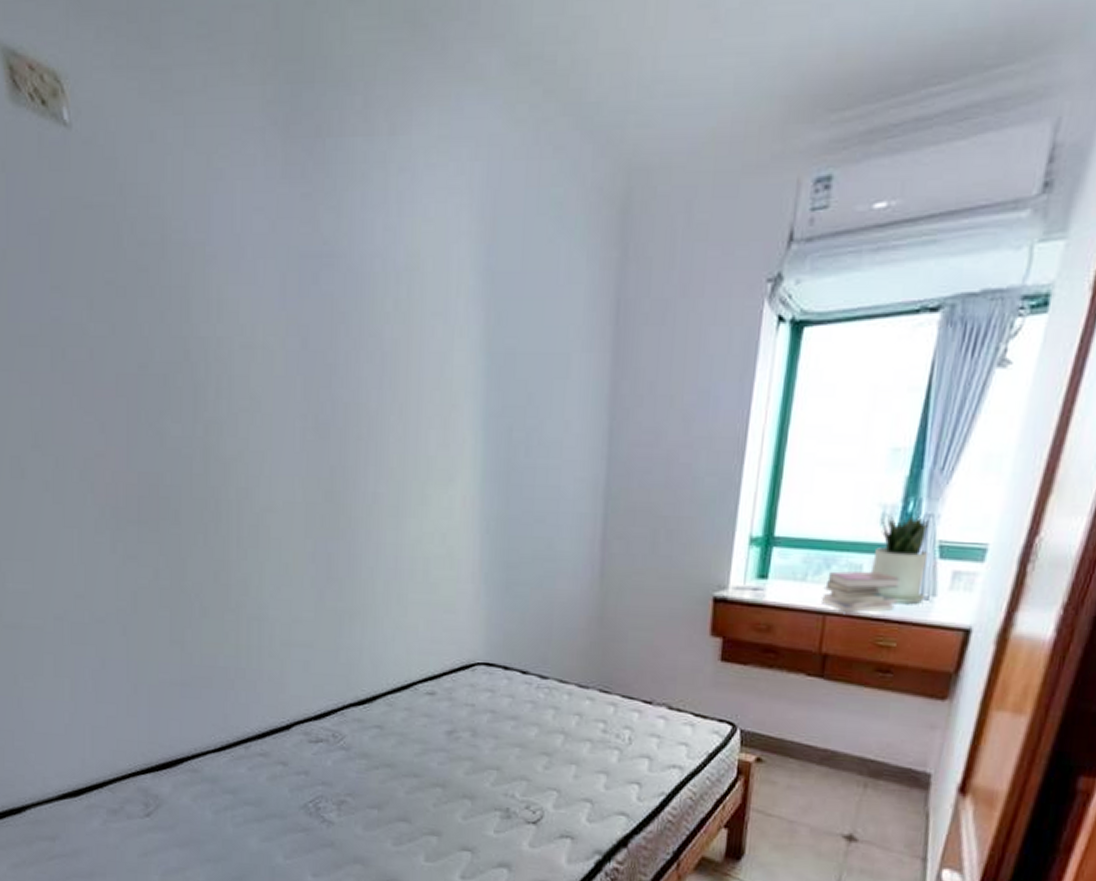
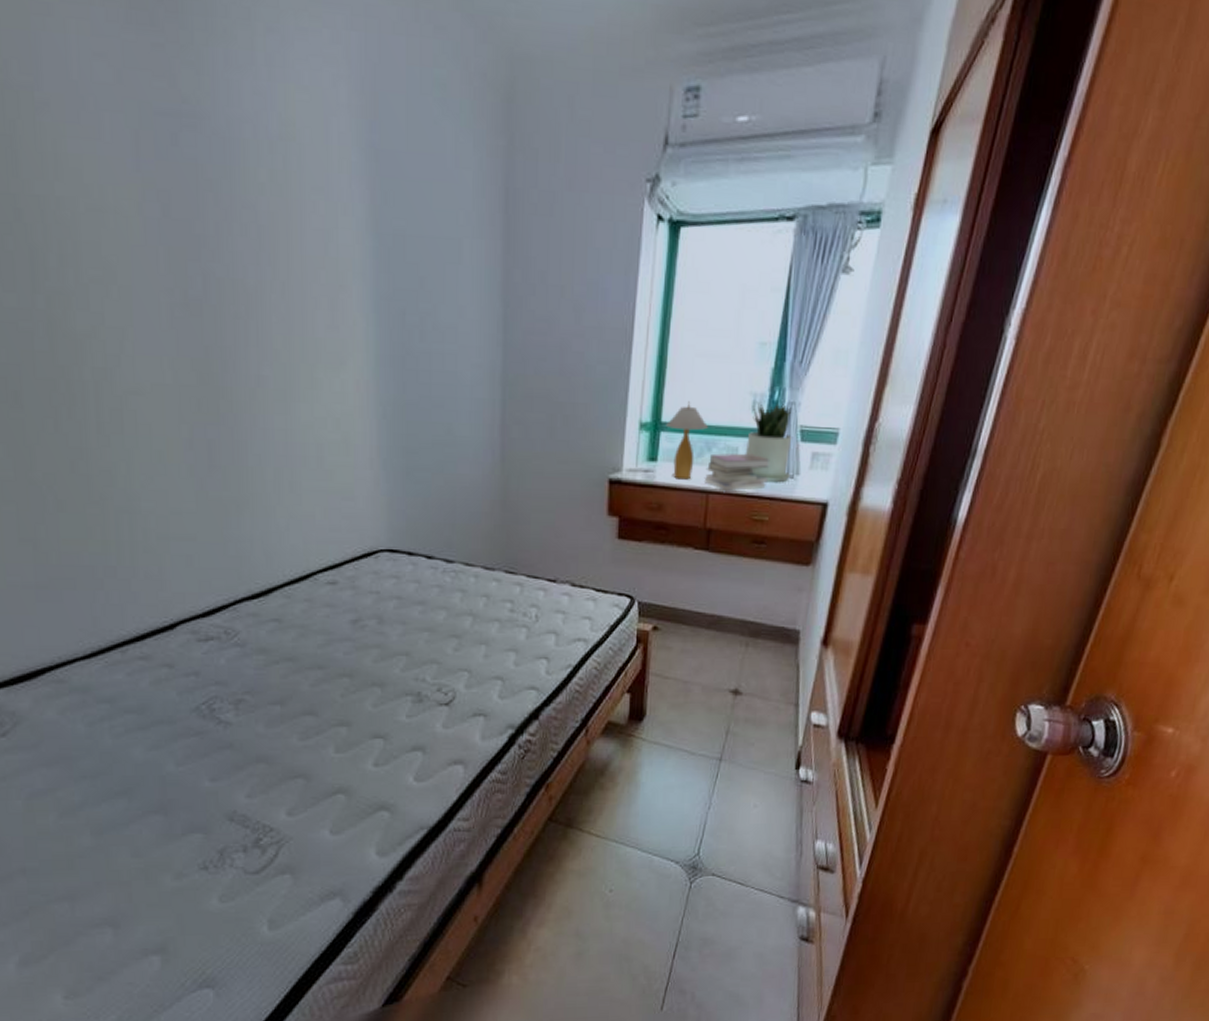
table lamp: none [779,514,827,600] -> present [666,401,708,480]

